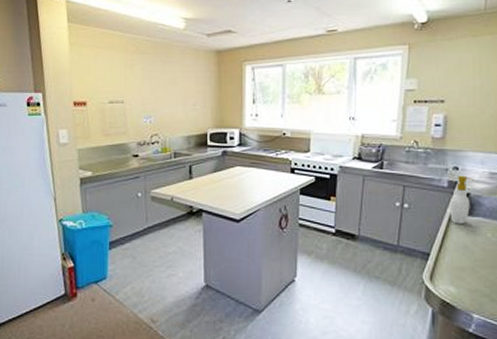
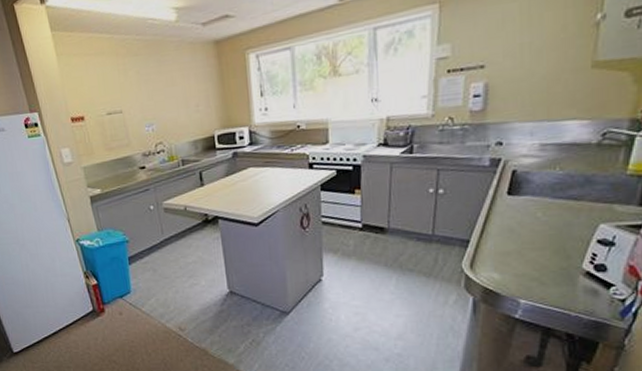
soap bottle: present [449,175,474,224] -> none [492,150,521,206]

